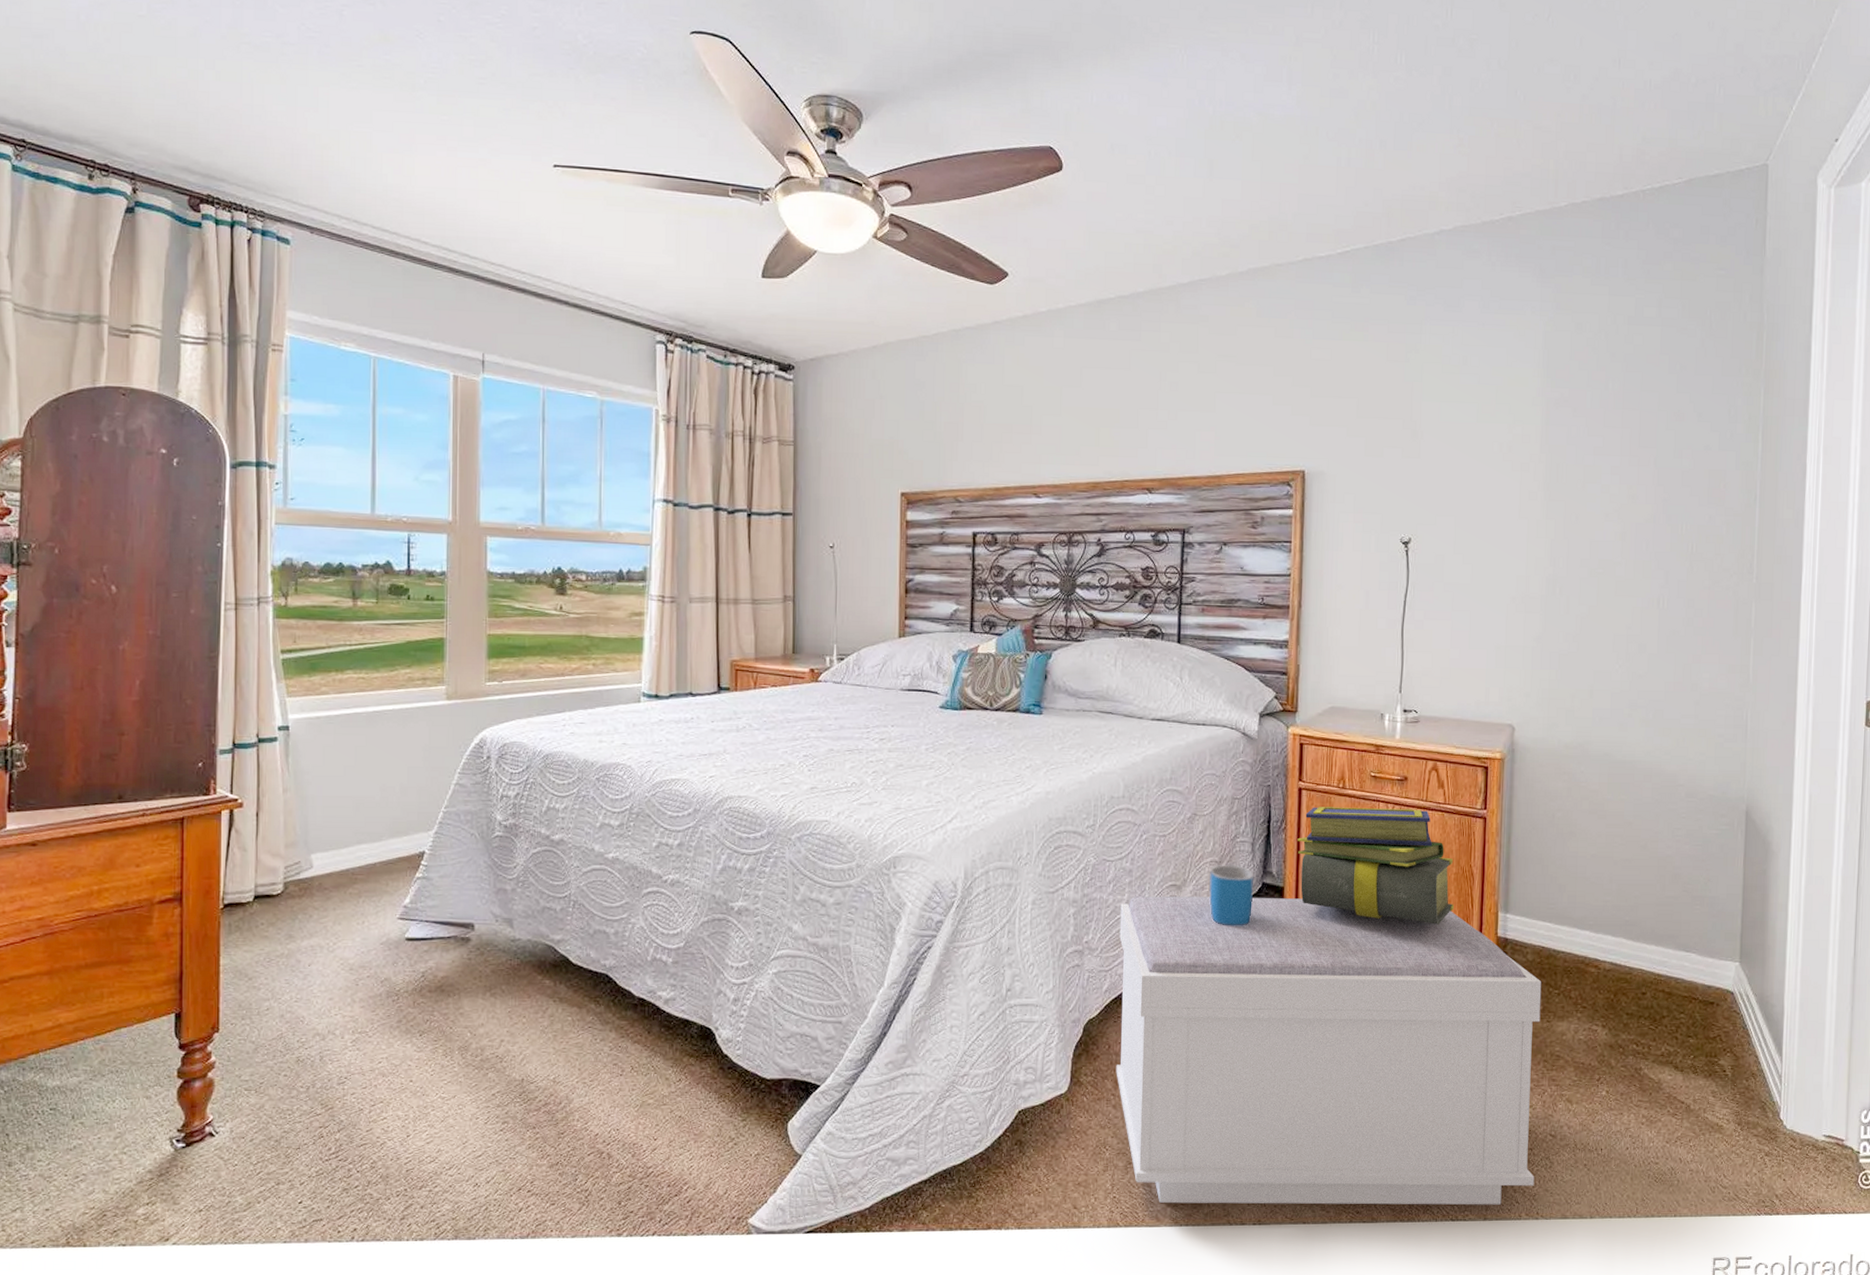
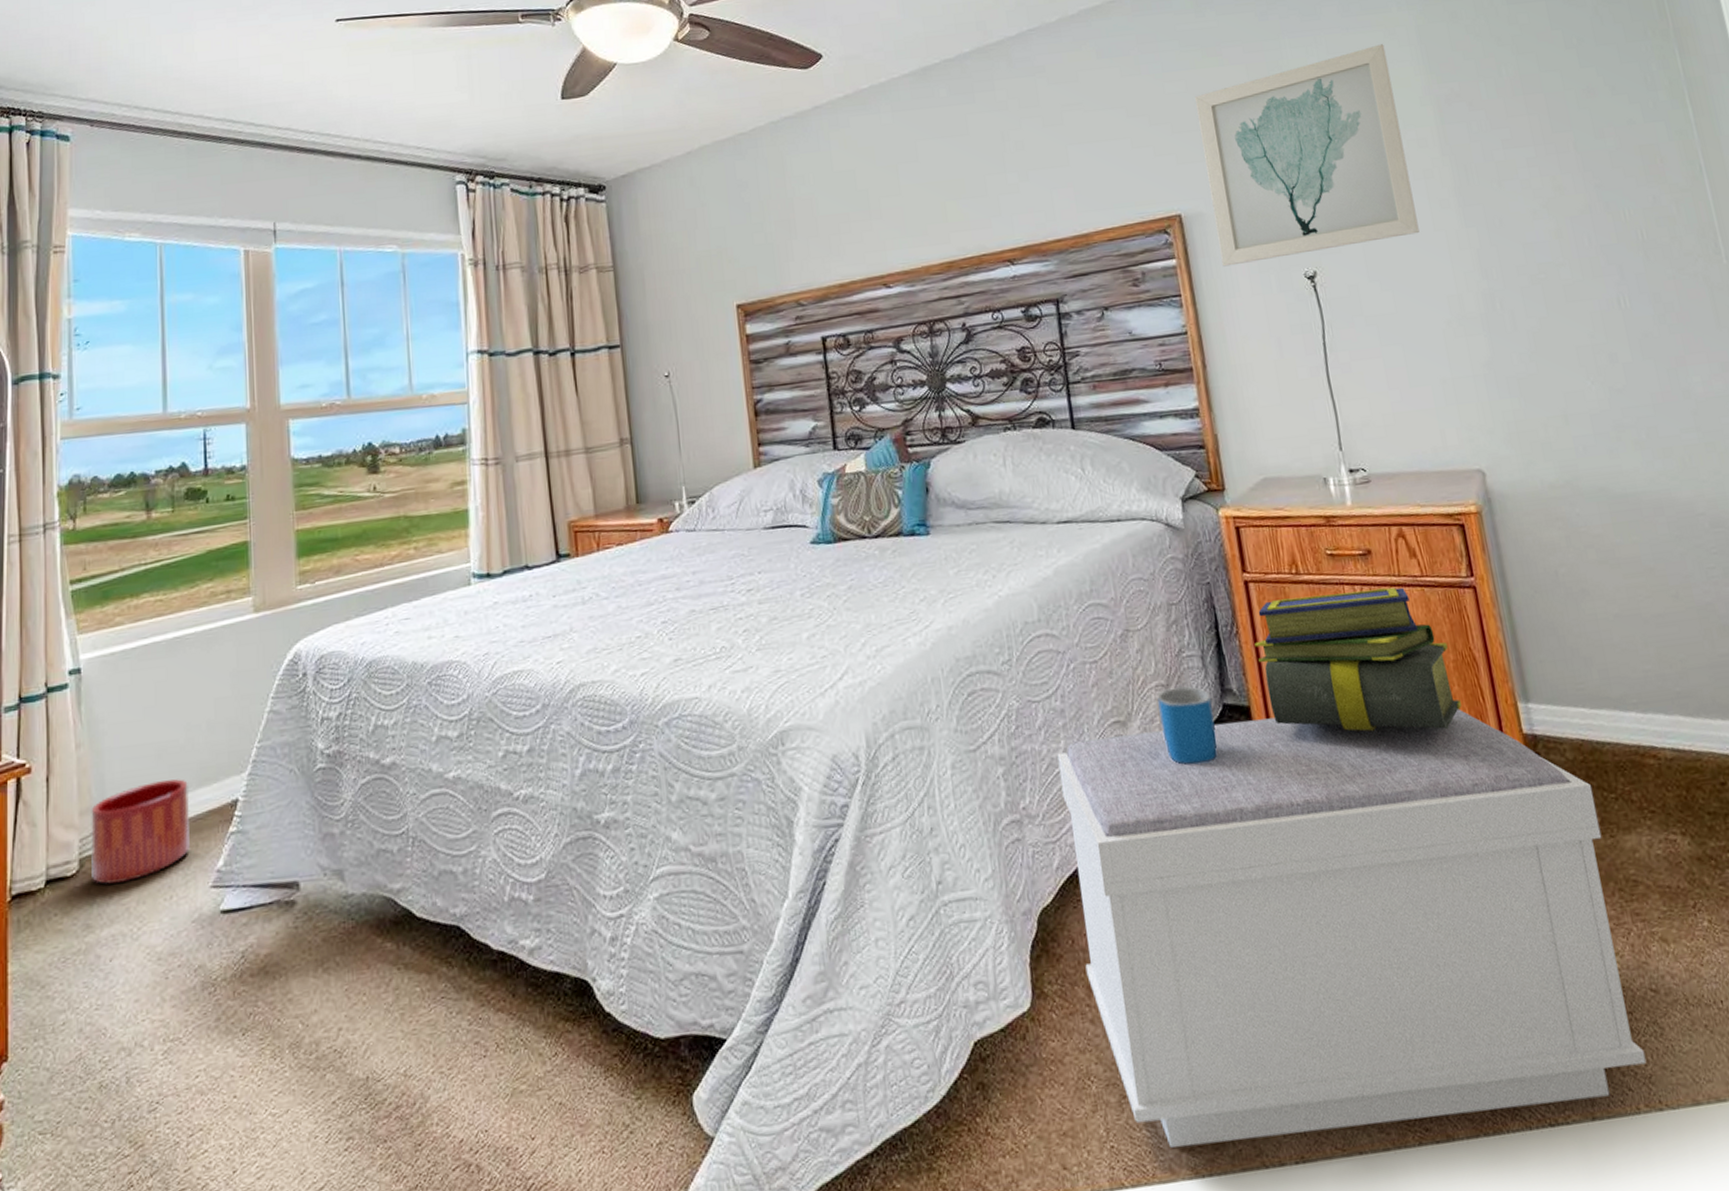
planter: none [295,829,383,905] -> present [91,779,190,884]
wall art: none [1332,343,1512,523] -> present [1195,44,1420,267]

